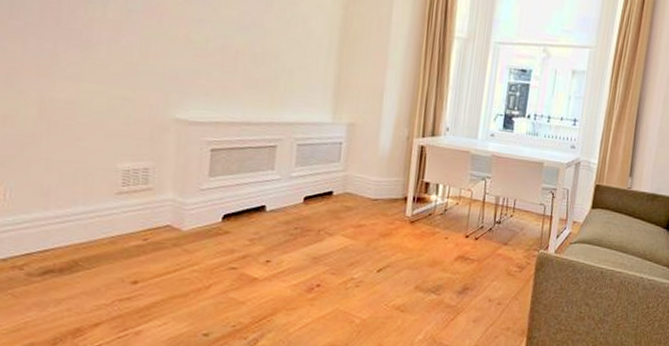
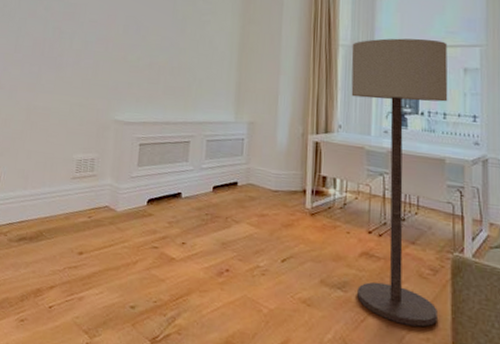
floor lamp: none [449,33,561,319] -> present [351,38,448,328]

